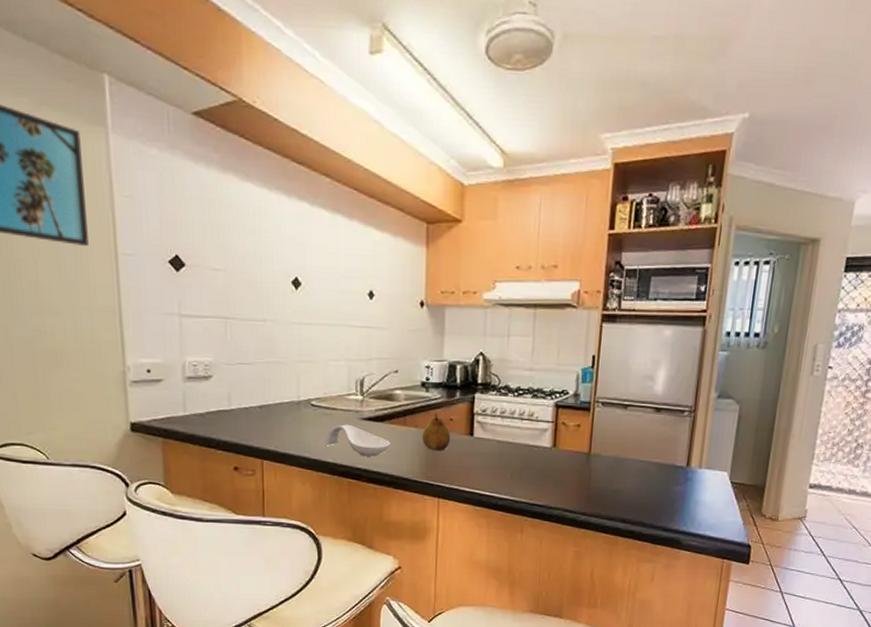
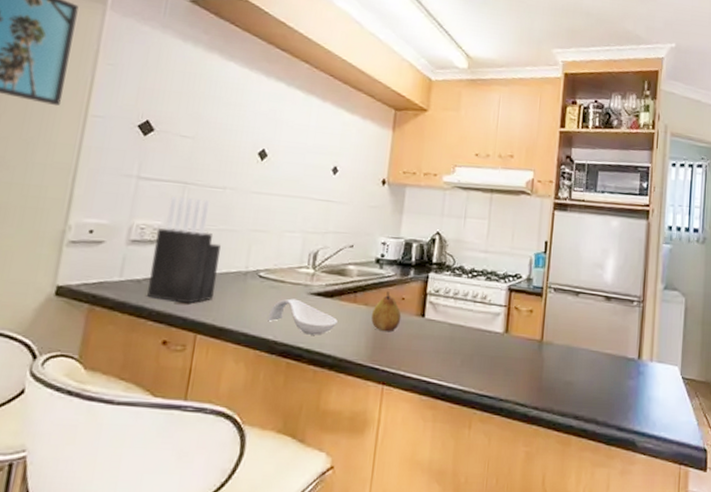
knife block: none [208,332,273,434] -> present [147,197,221,304]

